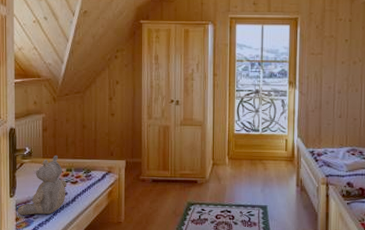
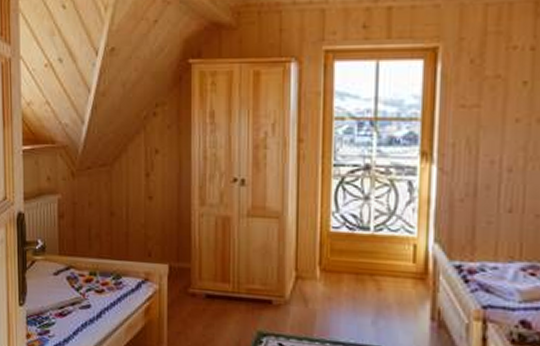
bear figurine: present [17,155,67,215] -> none [28,251,91,333]

